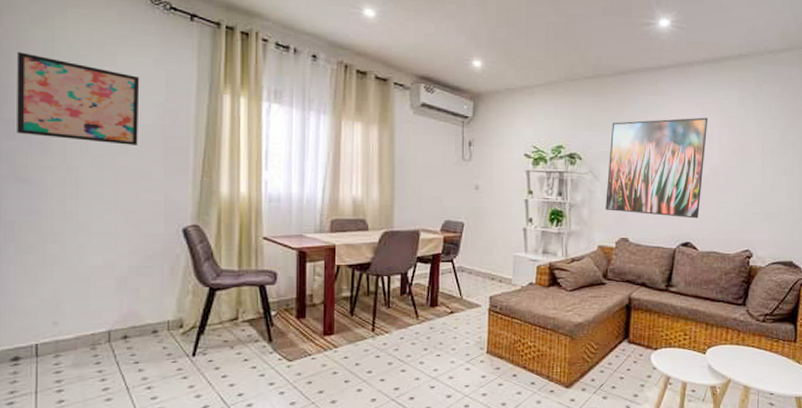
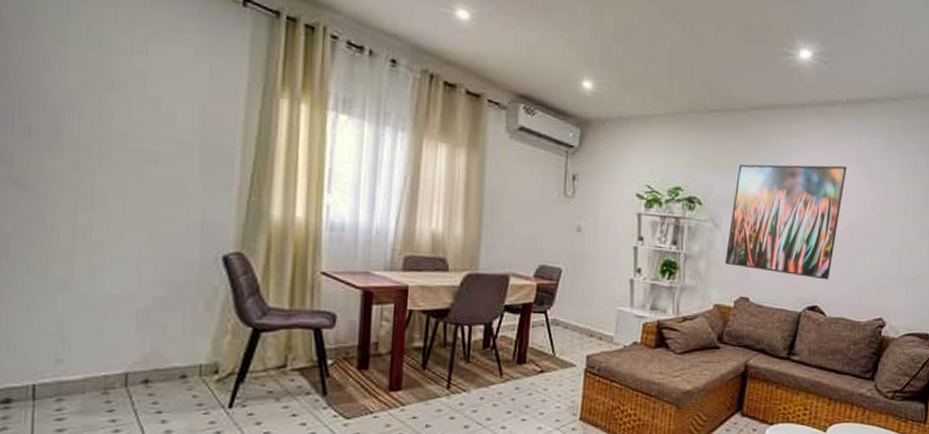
wall art: present [17,52,140,145] -> none [17,27,177,153]

